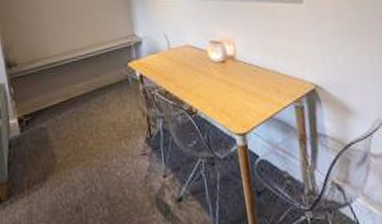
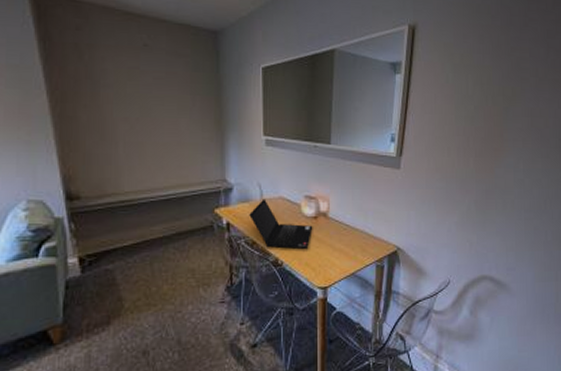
laptop computer: none [159,48,223,96] -> present [249,198,313,250]

